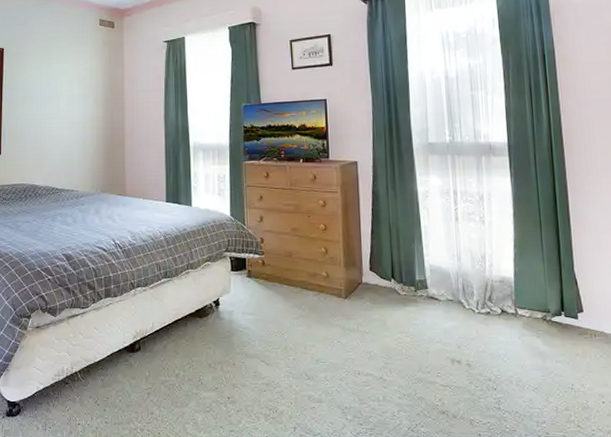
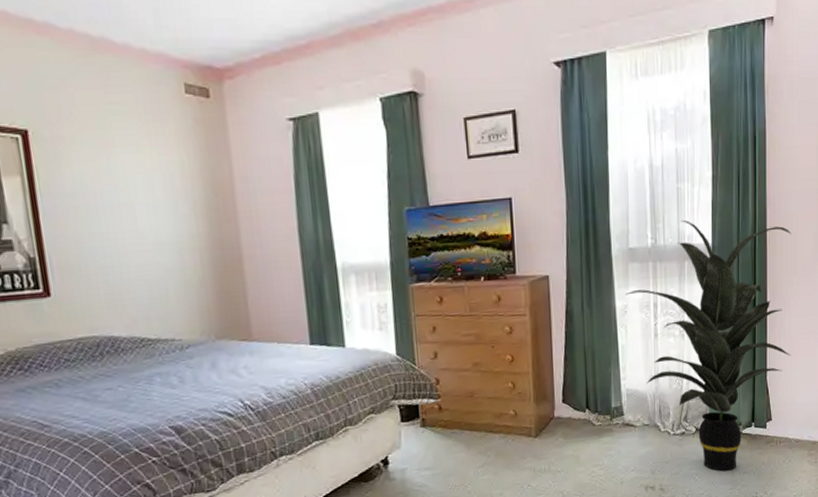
indoor plant: none [426,121,600,357] -> present [625,219,792,471]

